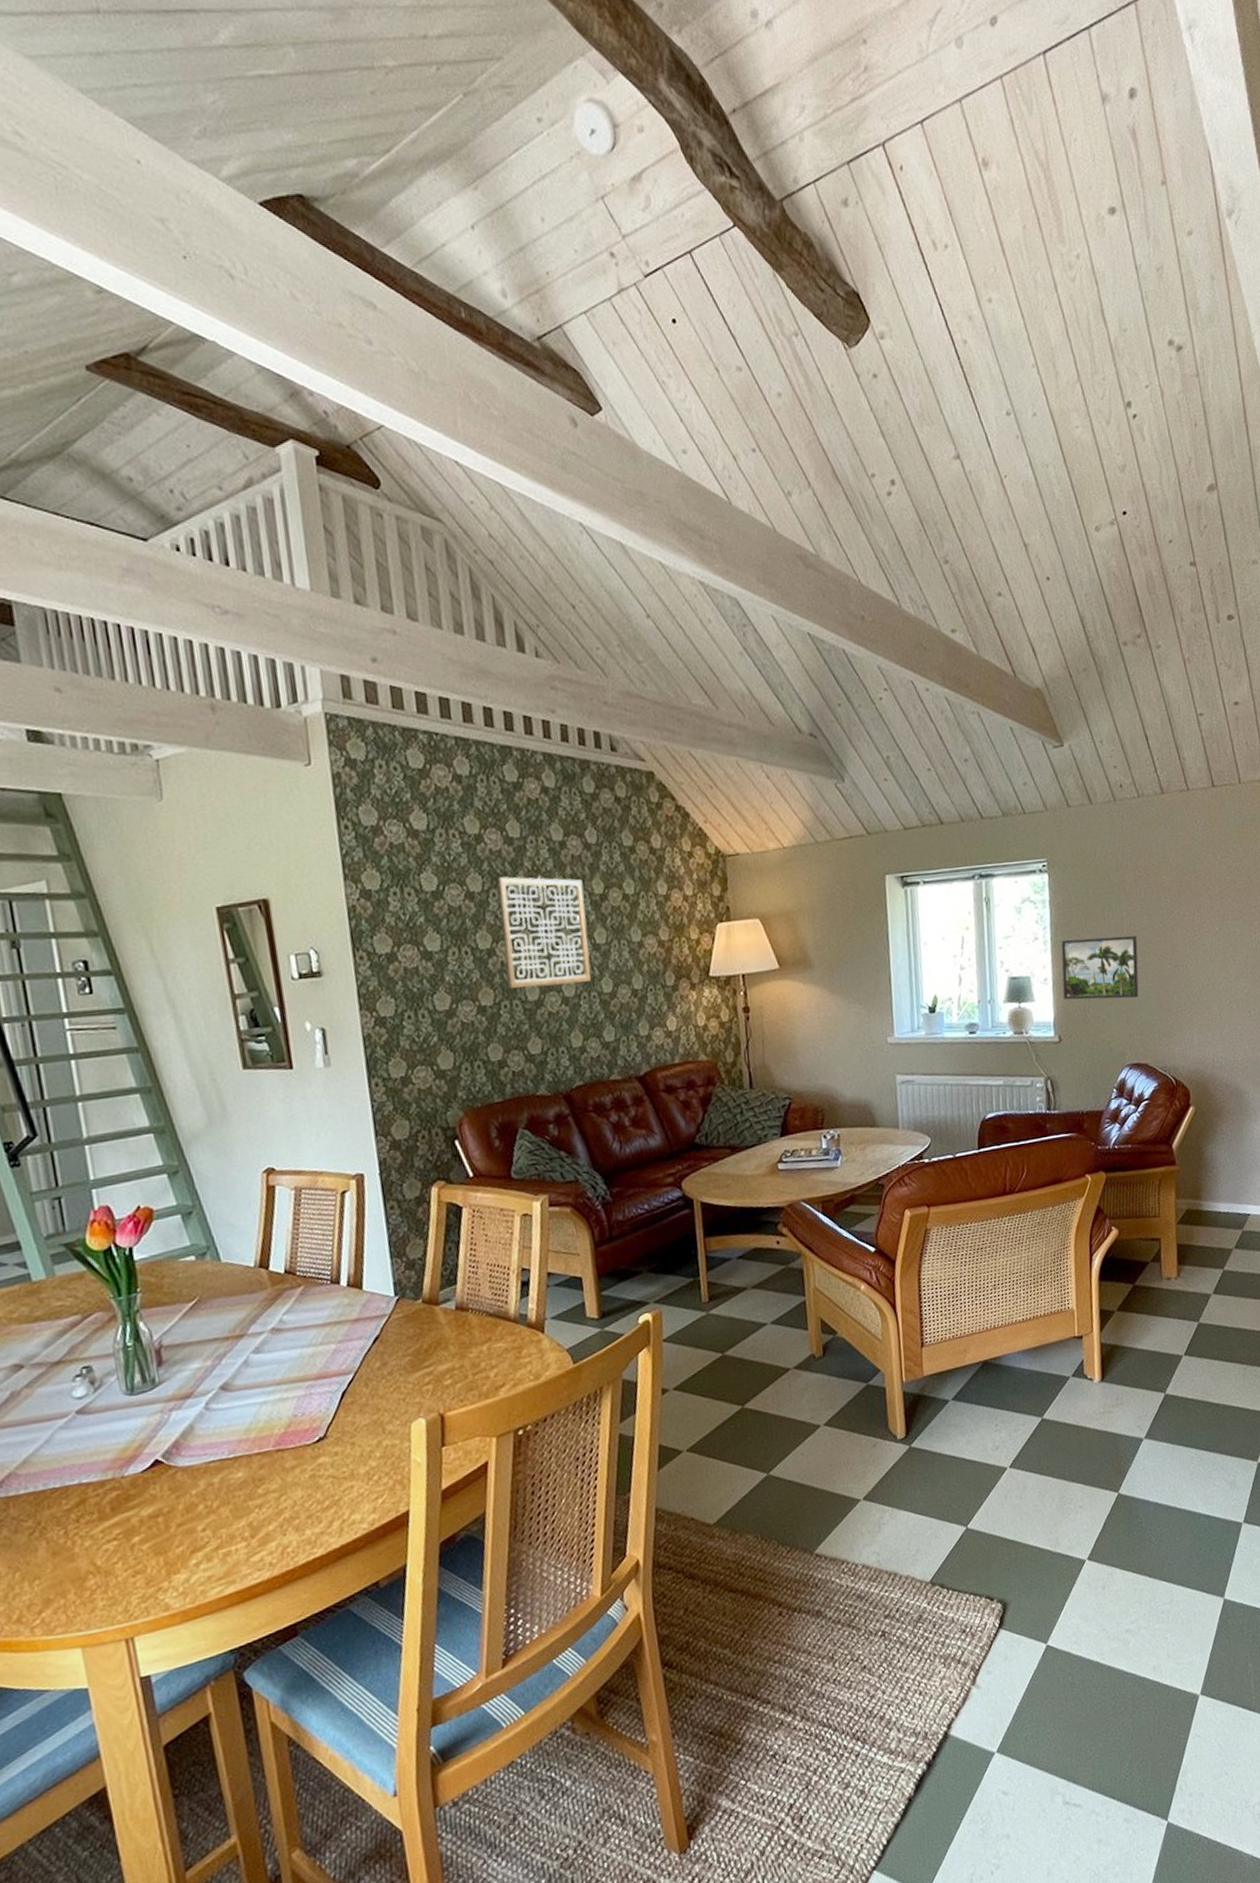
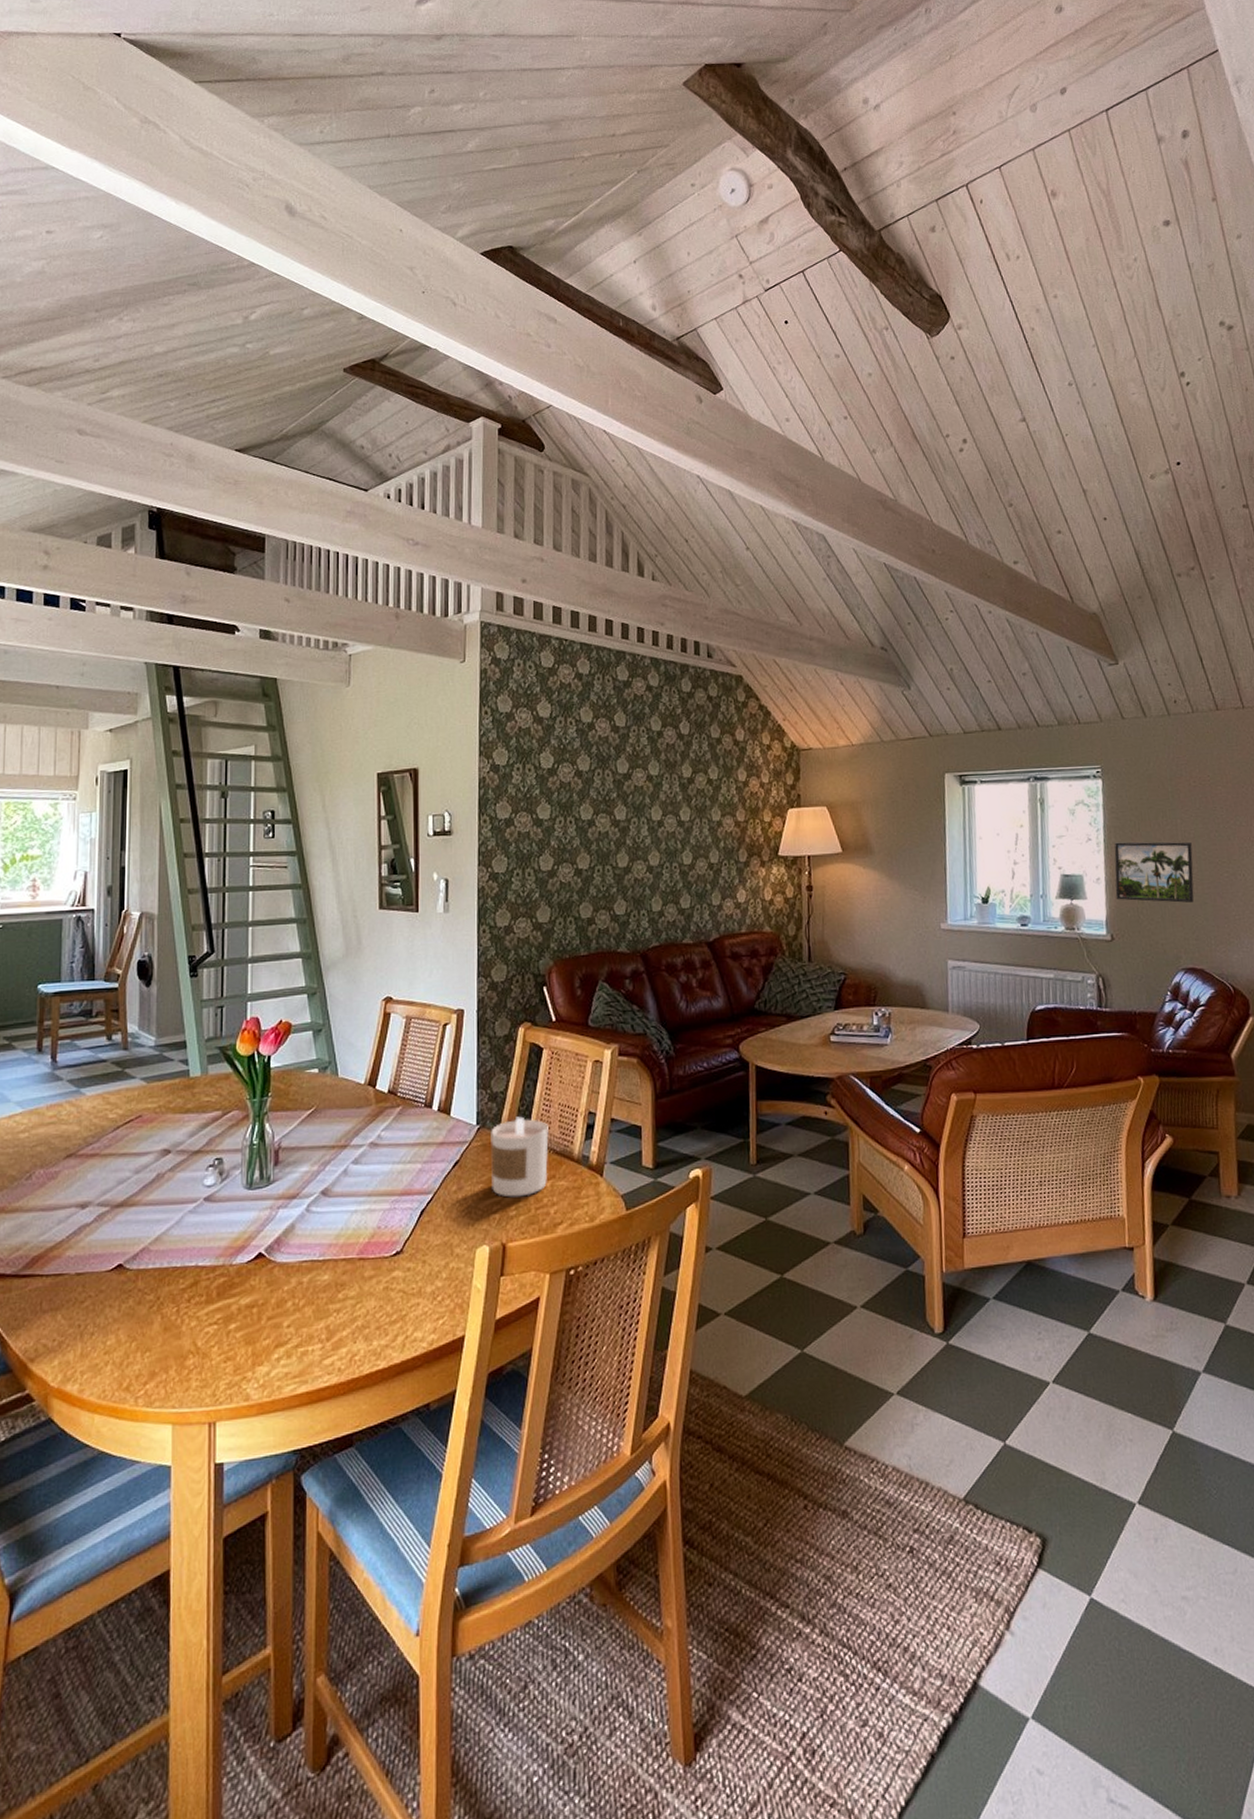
candle: none [412,1281,483,1367] -> present [491,1116,549,1198]
wall art: present [497,875,592,988] -> none [602,759,675,856]

